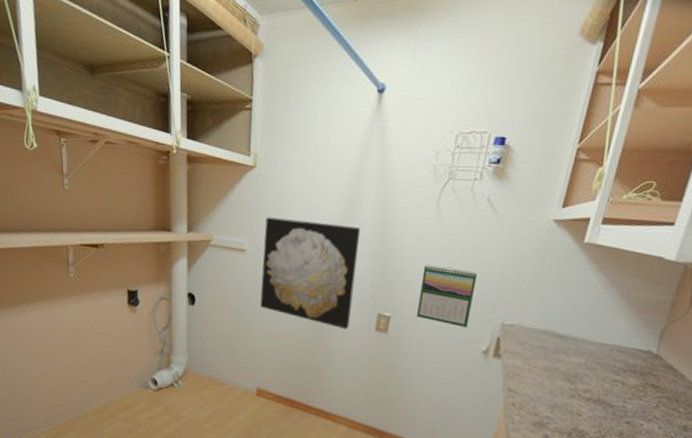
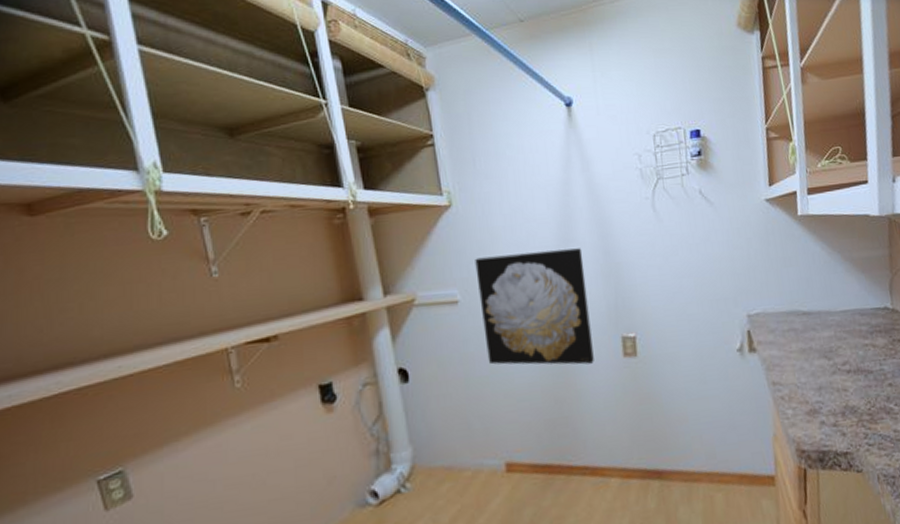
calendar: present [417,264,477,328] -> none [656,267,716,331]

